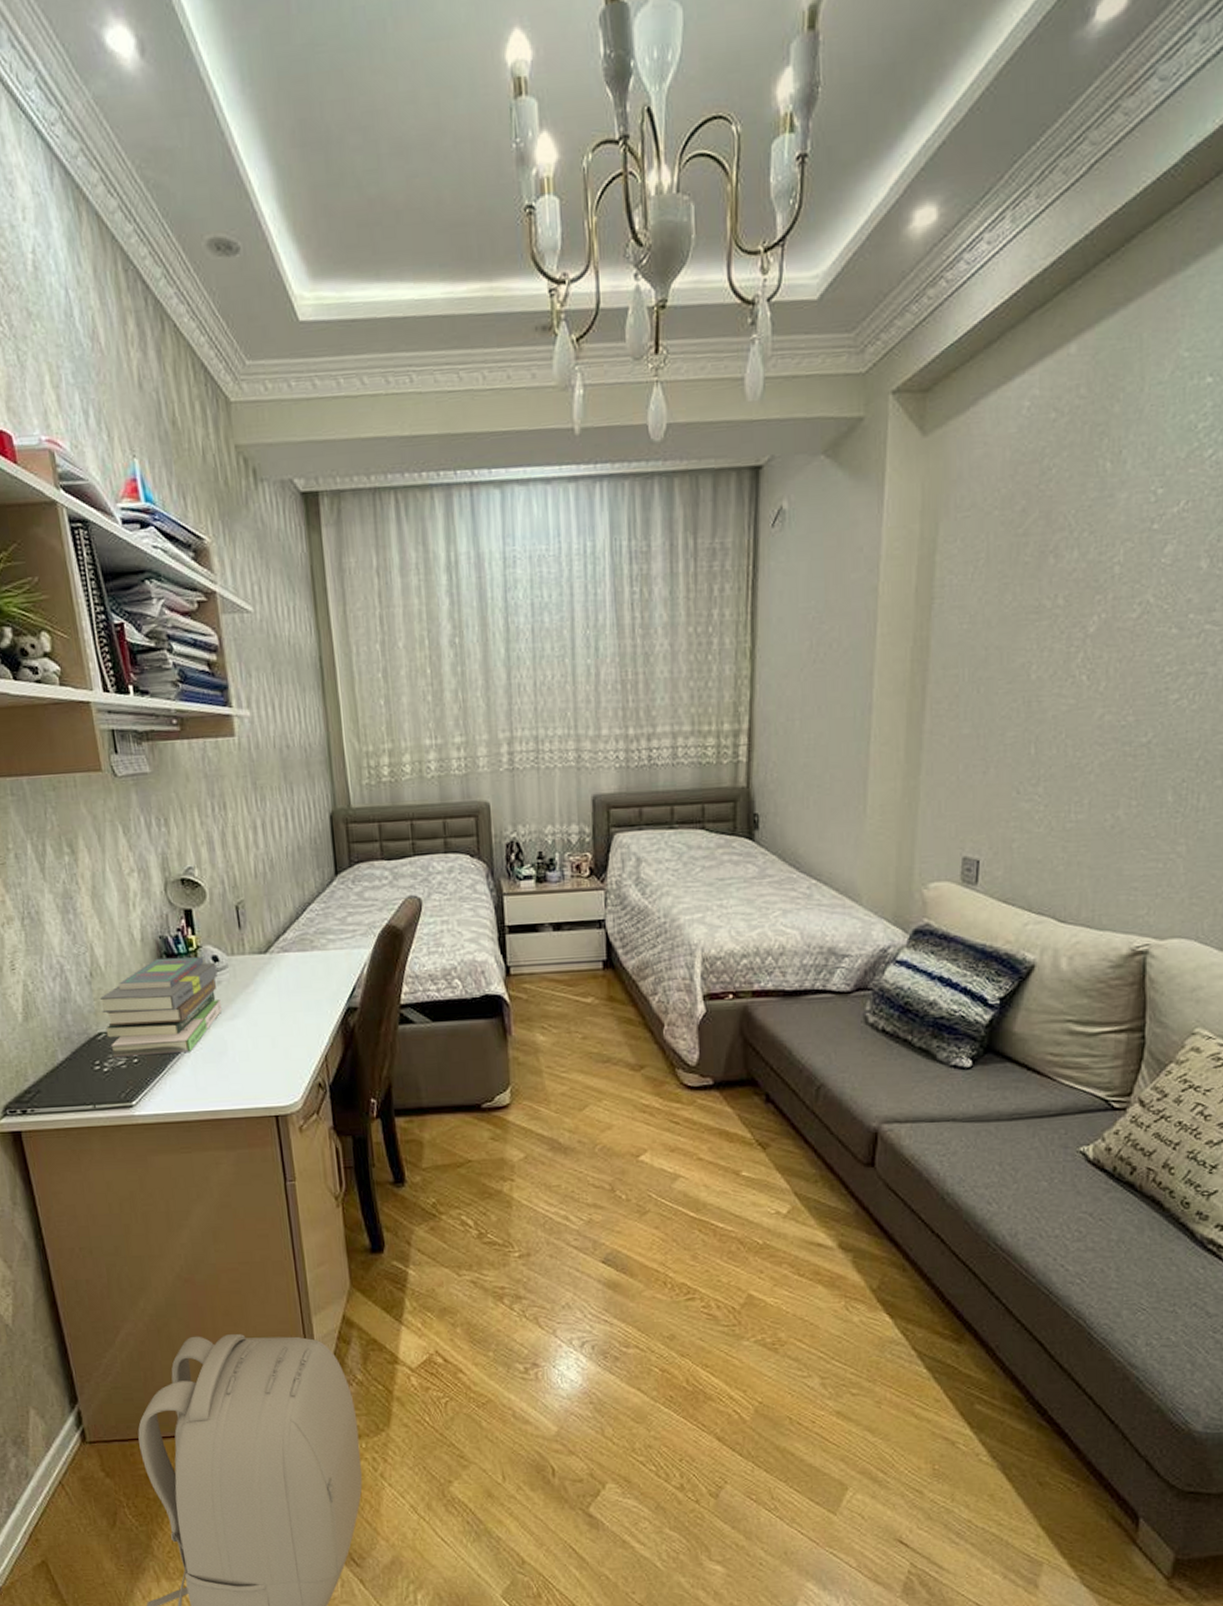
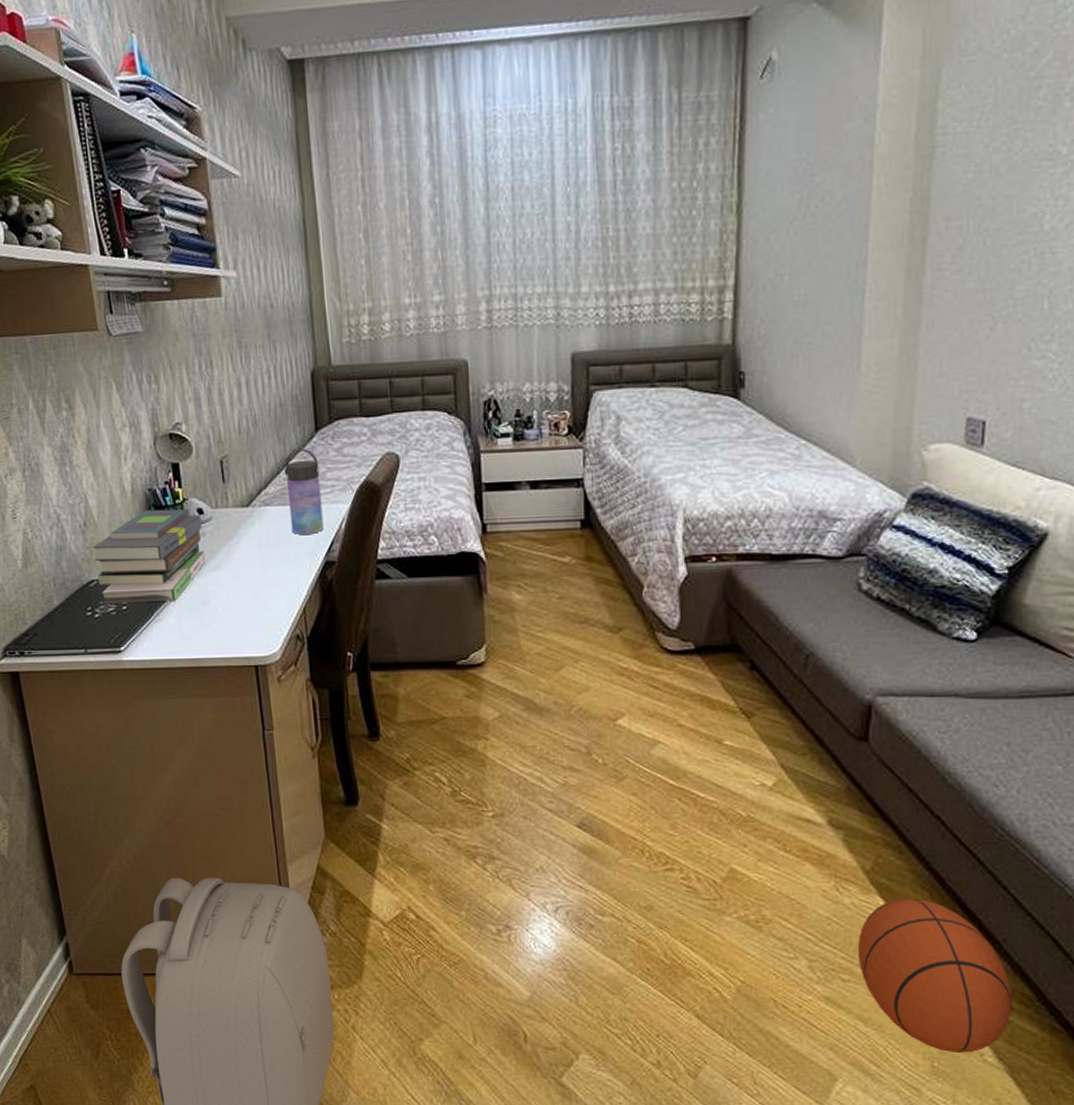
water bottle: none [302,892,345,982] -> present [283,448,324,536]
basketball: none [865,1312,1004,1455] -> present [857,897,1012,1053]

